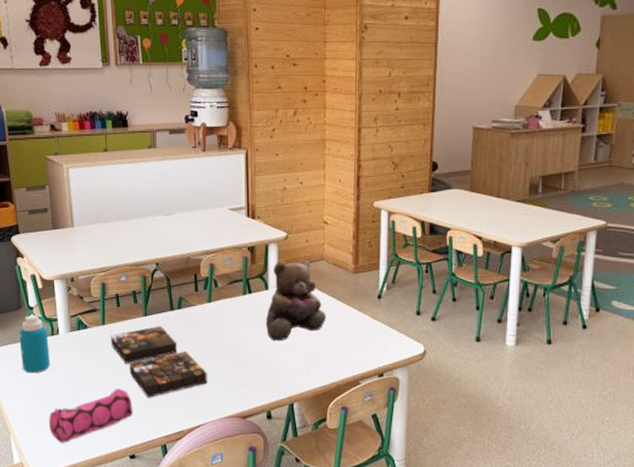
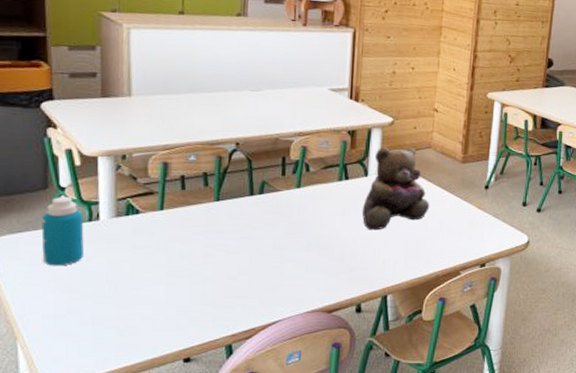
pencil case: present [49,388,133,443] -> none [75,282,192,348]
board game: present [110,325,207,398] -> none [169,211,289,293]

